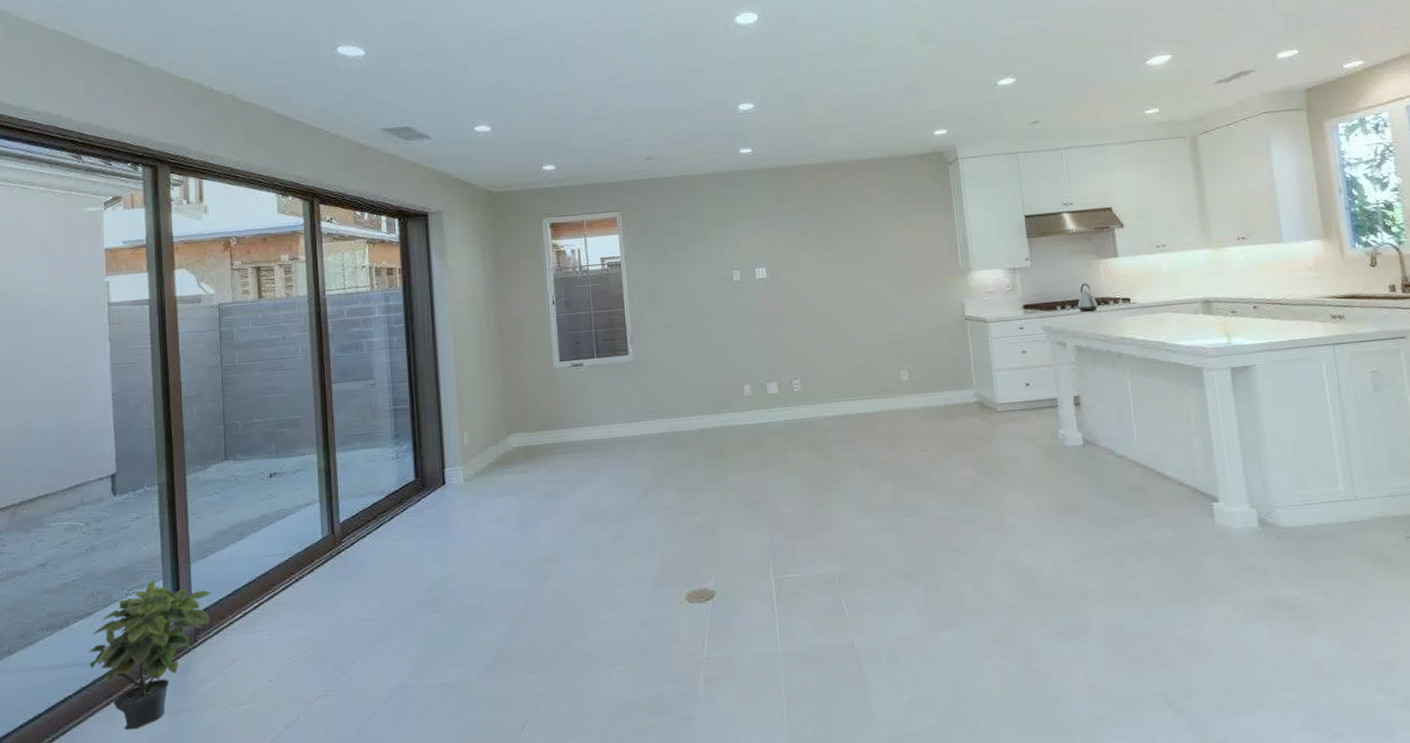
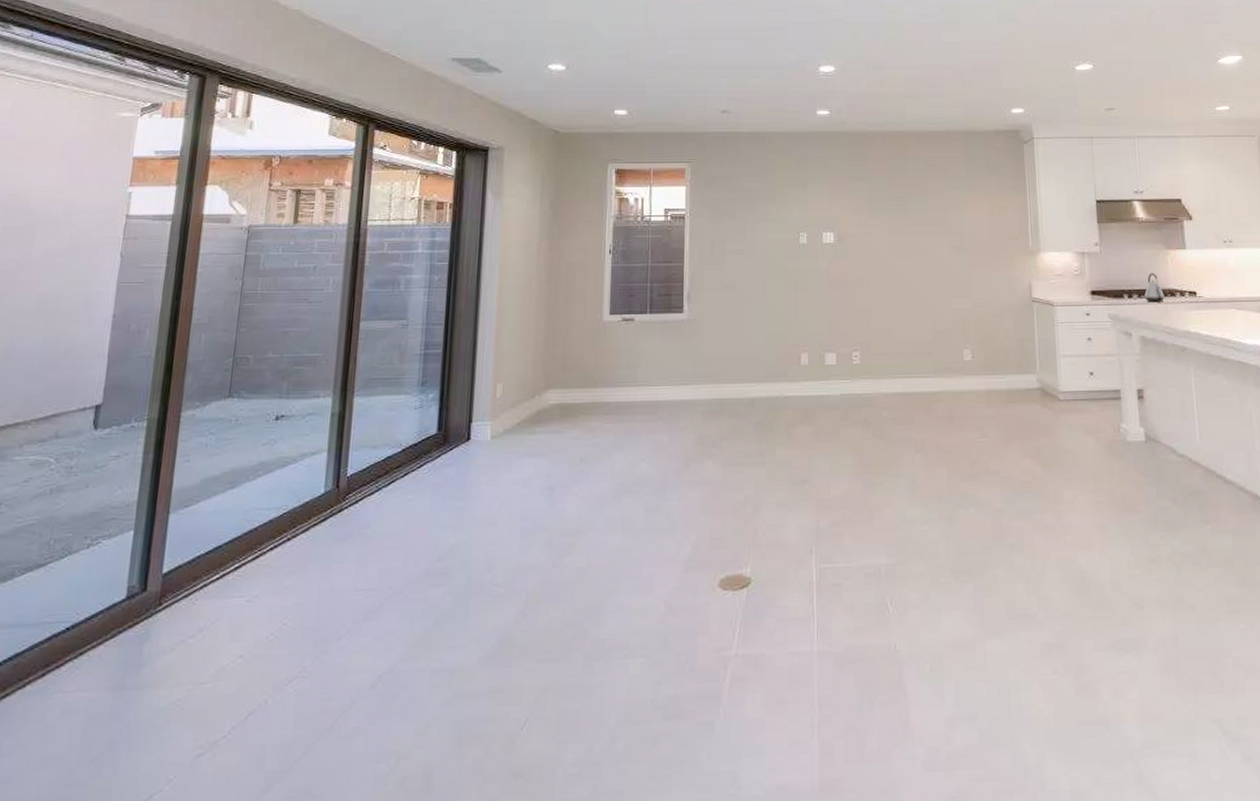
potted plant: present [88,579,212,730] -> none [30,529,188,707]

